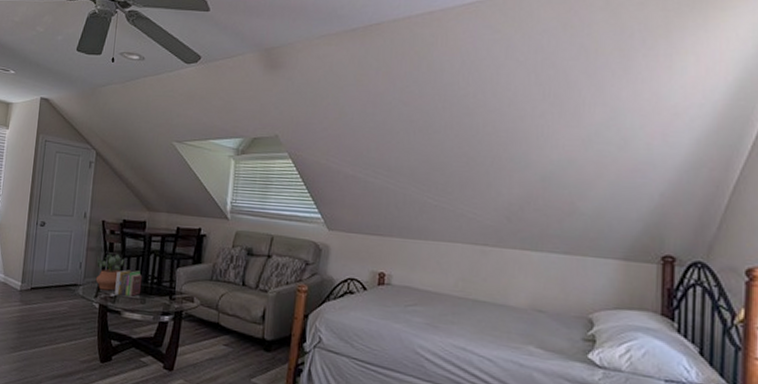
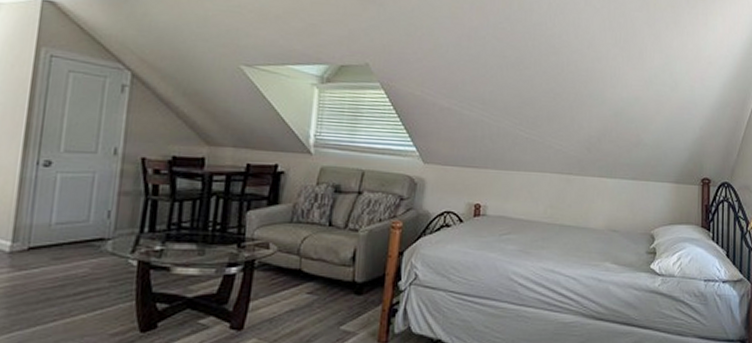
potted plant: present [95,254,128,291] -> none [132,198,180,243]
books: present [115,270,143,297] -> none [161,216,201,248]

